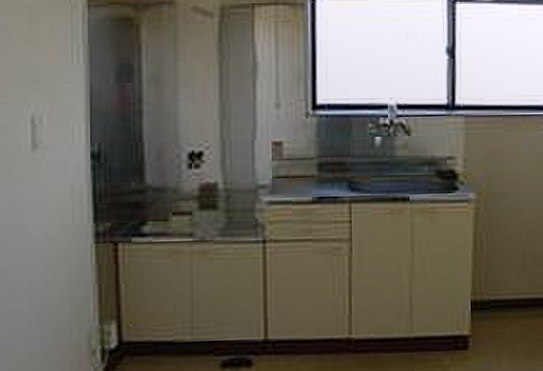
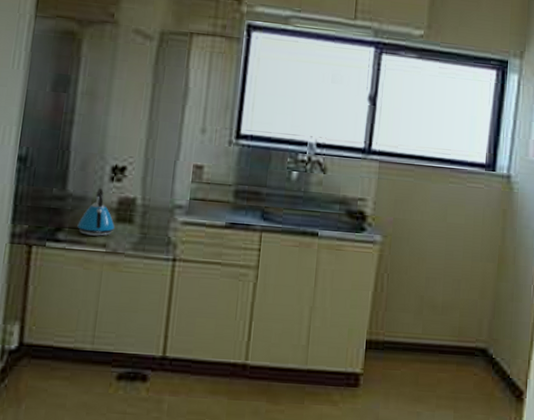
kettle: none [161,176,199,226] -> present [77,187,115,236]

